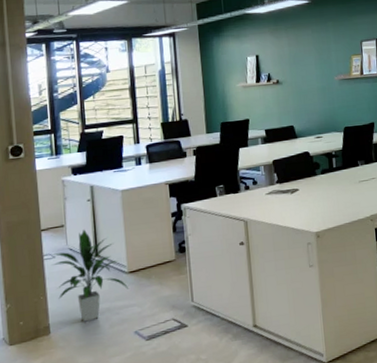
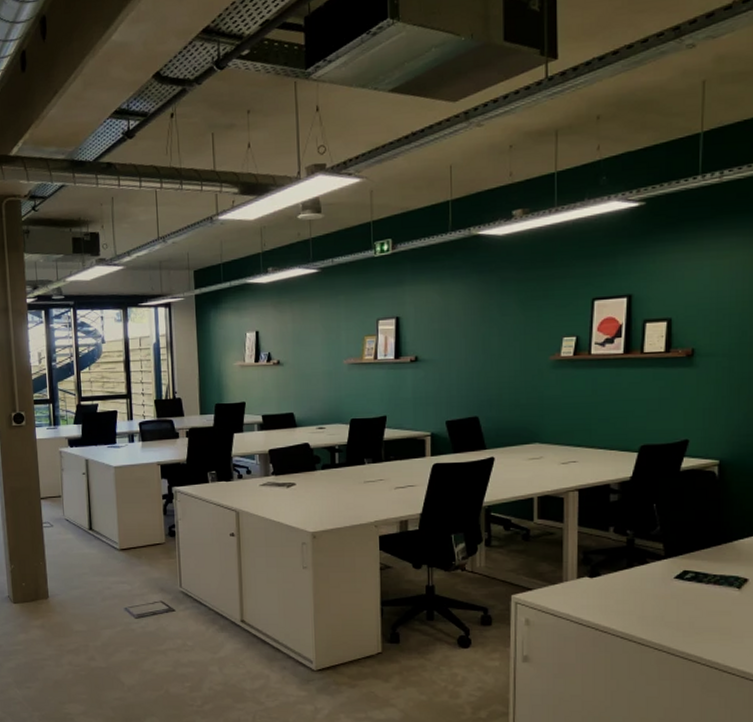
indoor plant: present [52,229,129,322] -> none [50,502,121,592]

